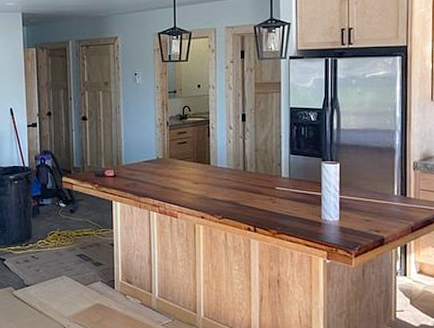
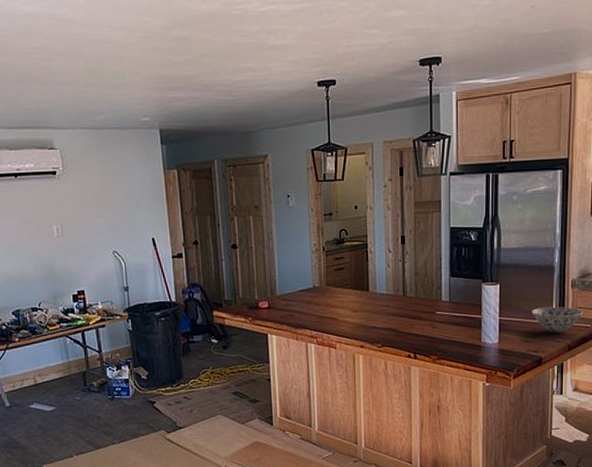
bowl: none [372,187,426,214] -> present [531,306,583,333]

